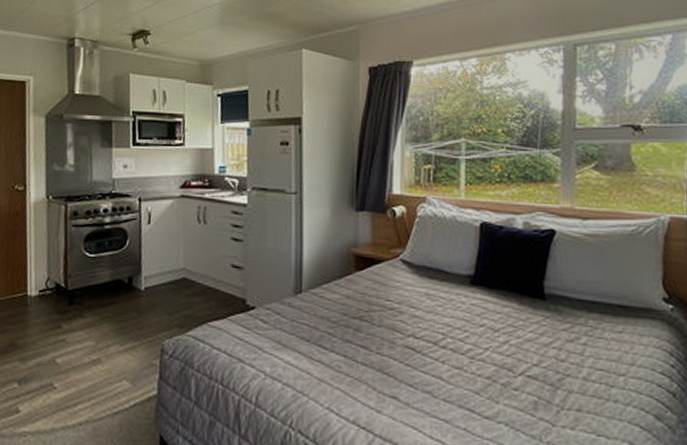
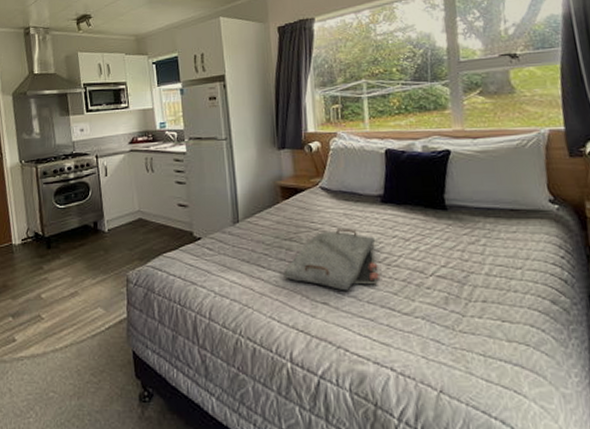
serving tray: none [348,310,460,385] -> present [284,228,379,291]

